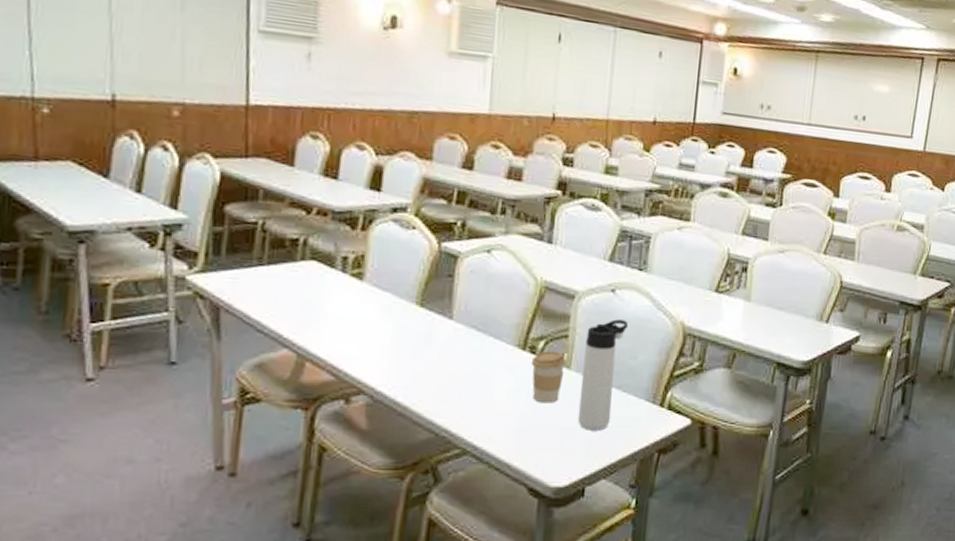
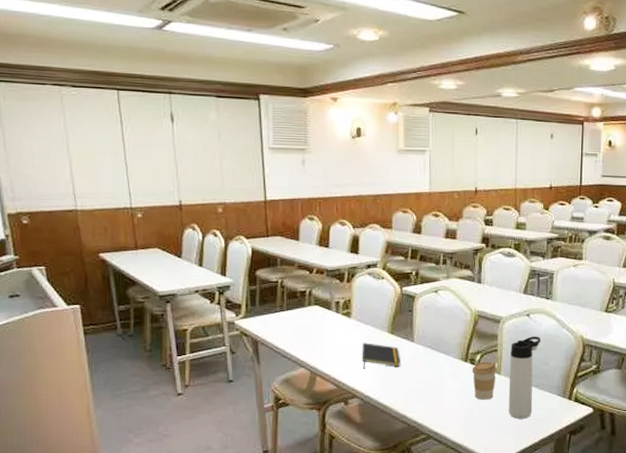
notepad: none [375,317,431,354] -> present [362,343,400,369]

